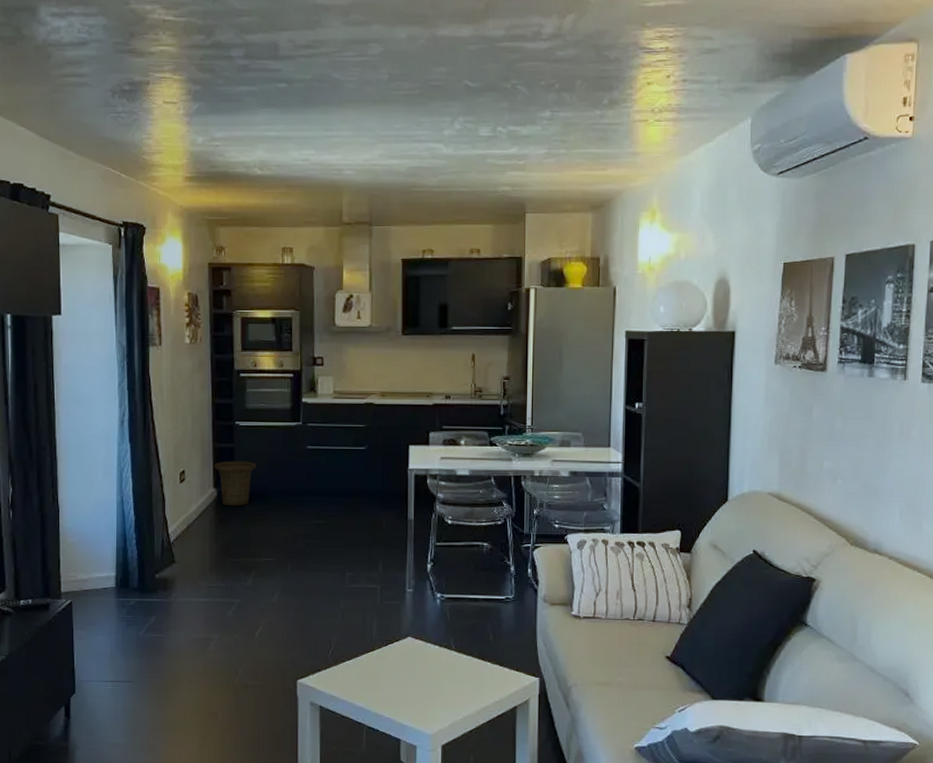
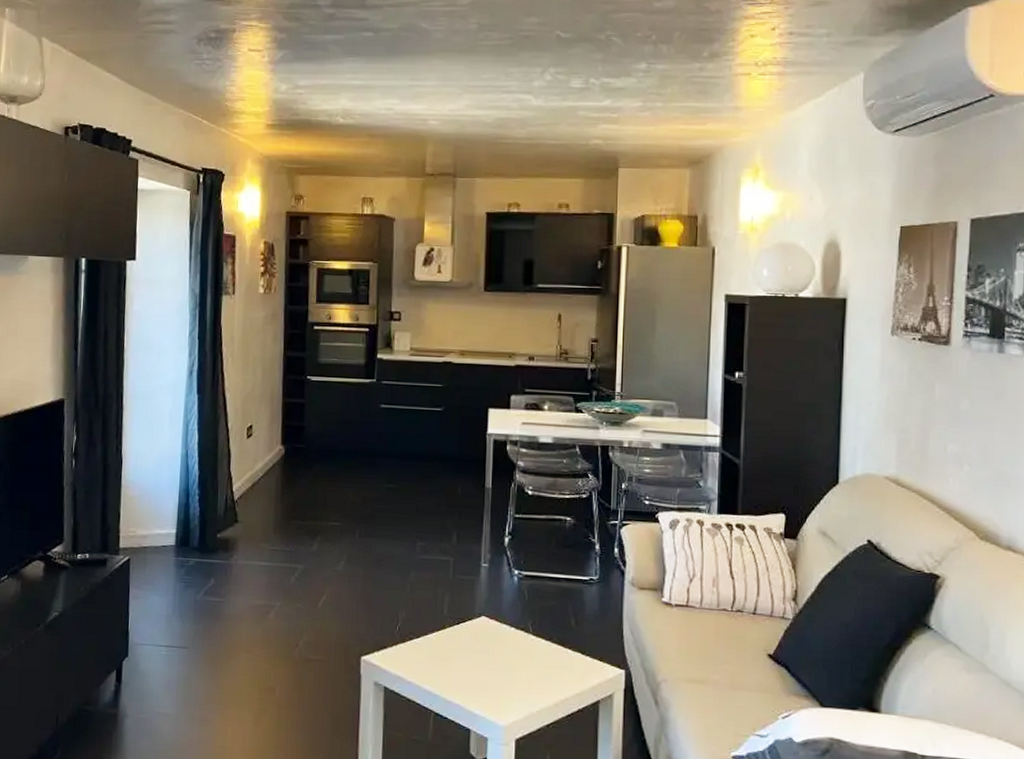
basket: present [213,461,257,507] -> none [282,417,327,466]

